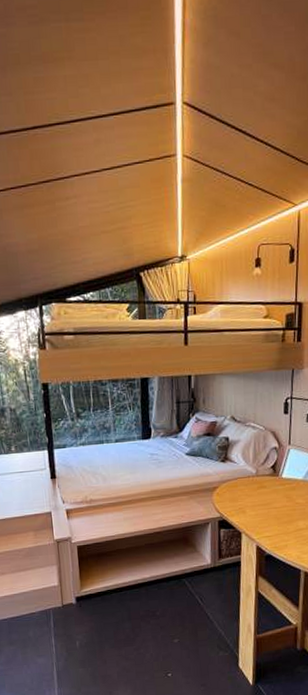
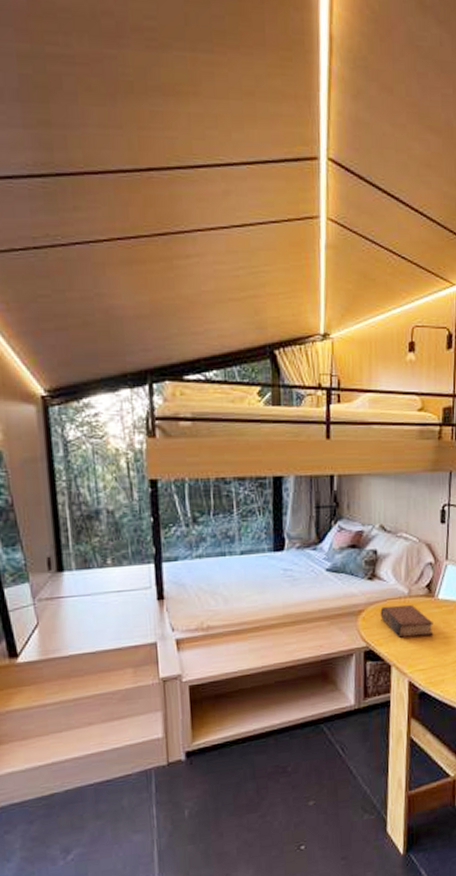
book: none [232,482,278,510] -> present [380,605,434,638]

